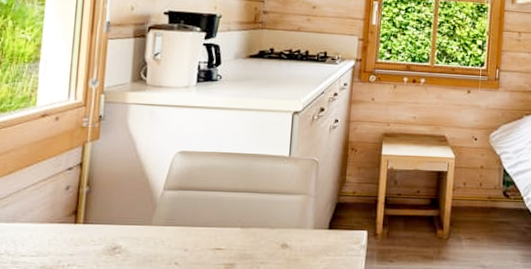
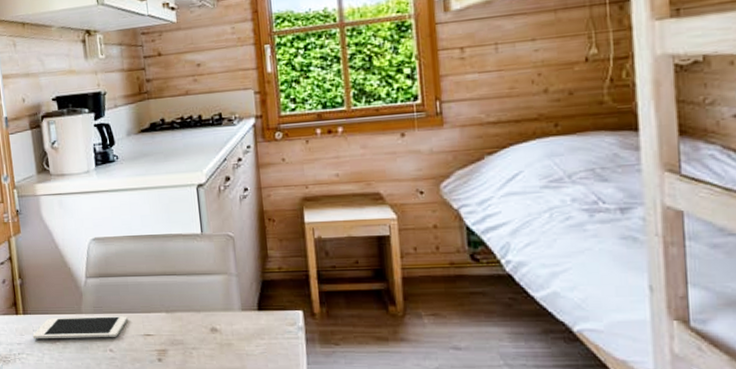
cell phone: none [89,228,200,251] -> present [32,316,128,339]

